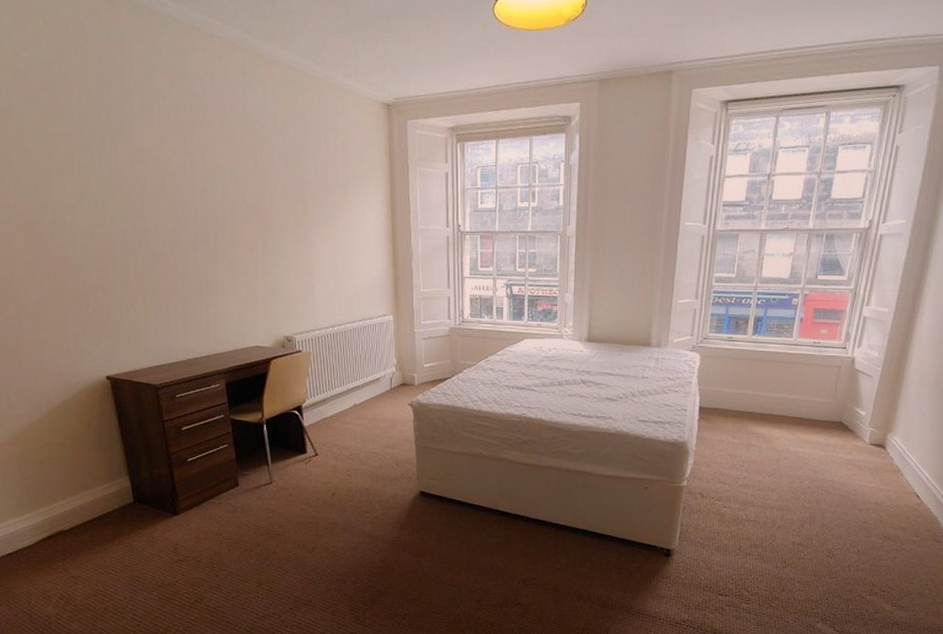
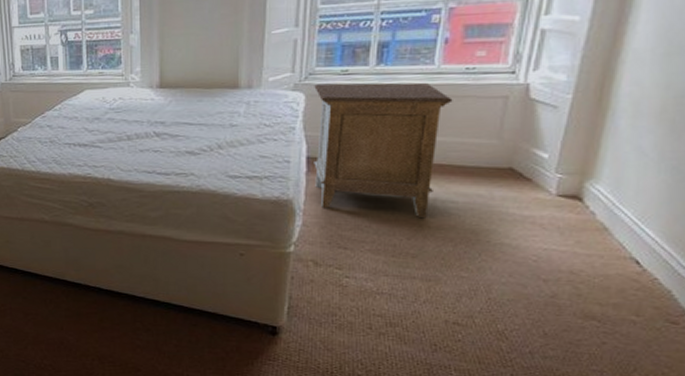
nightstand: none [704,347,804,460] -> present [314,82,453,219]

